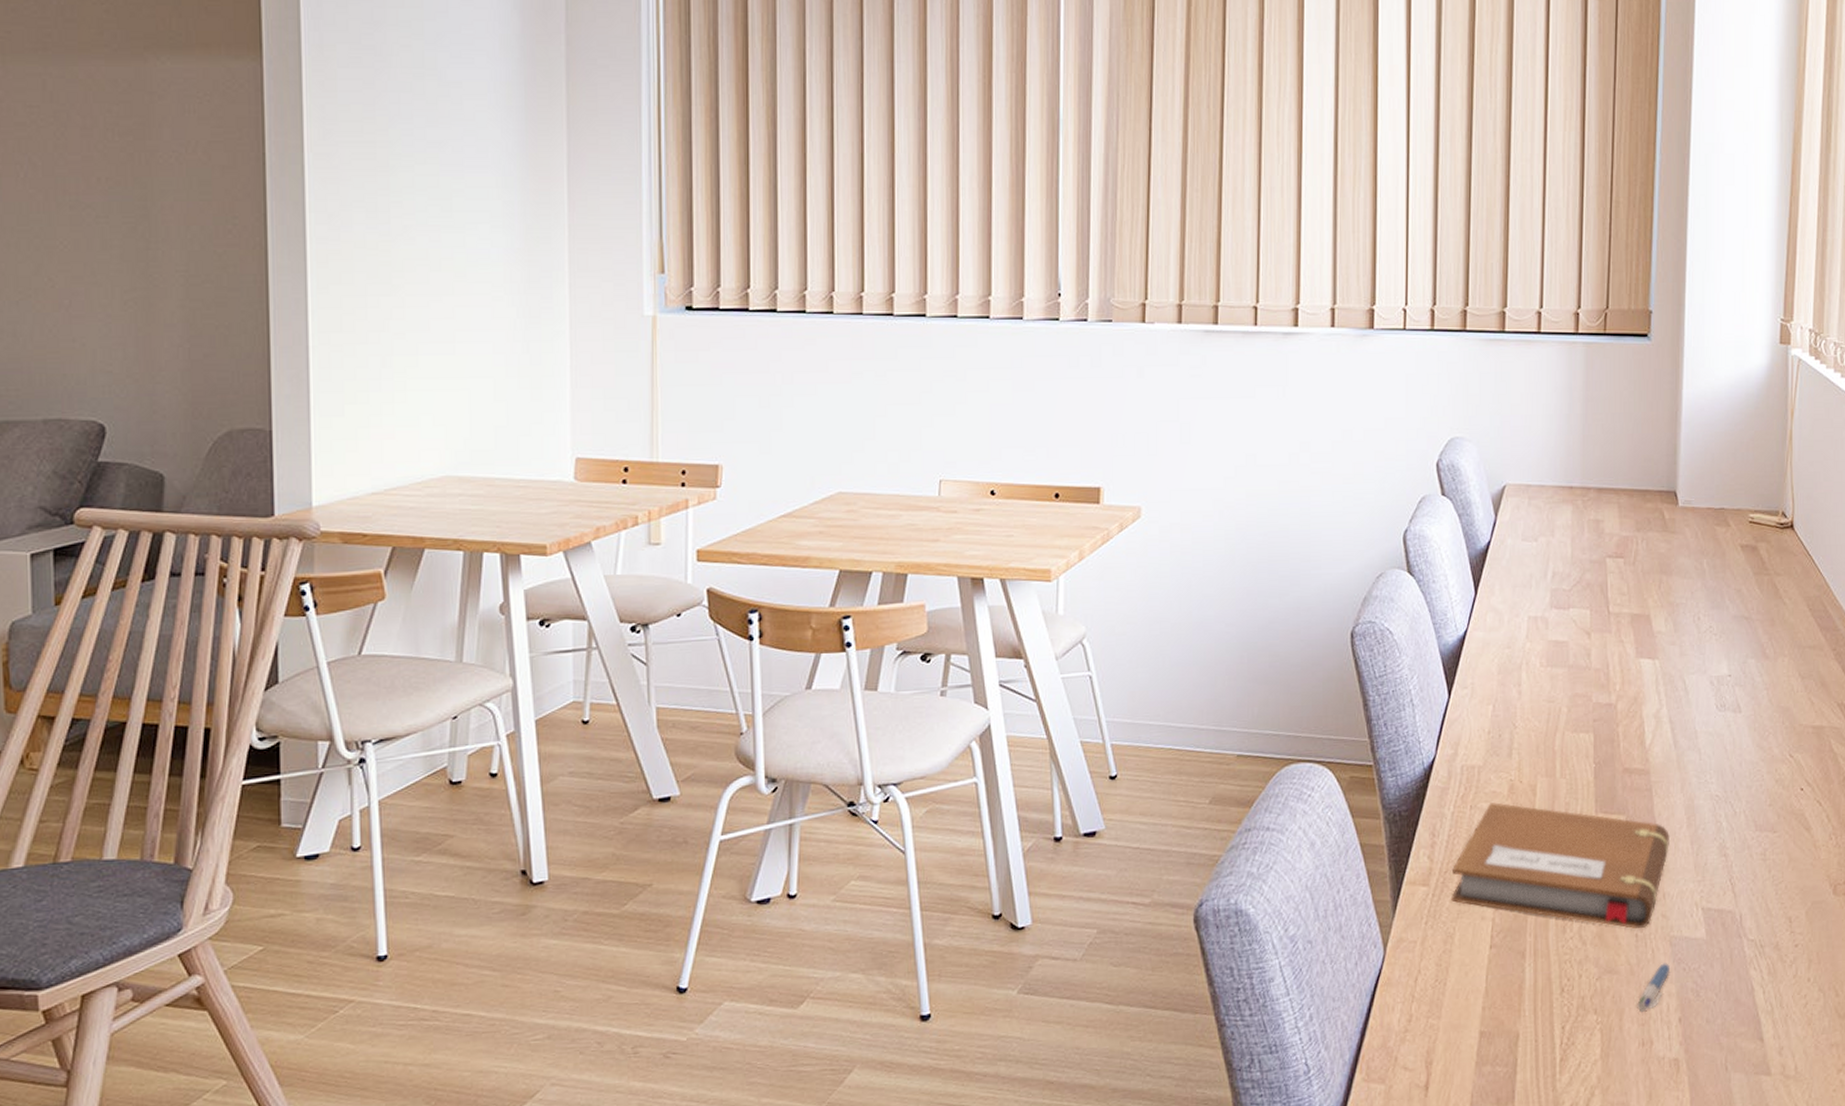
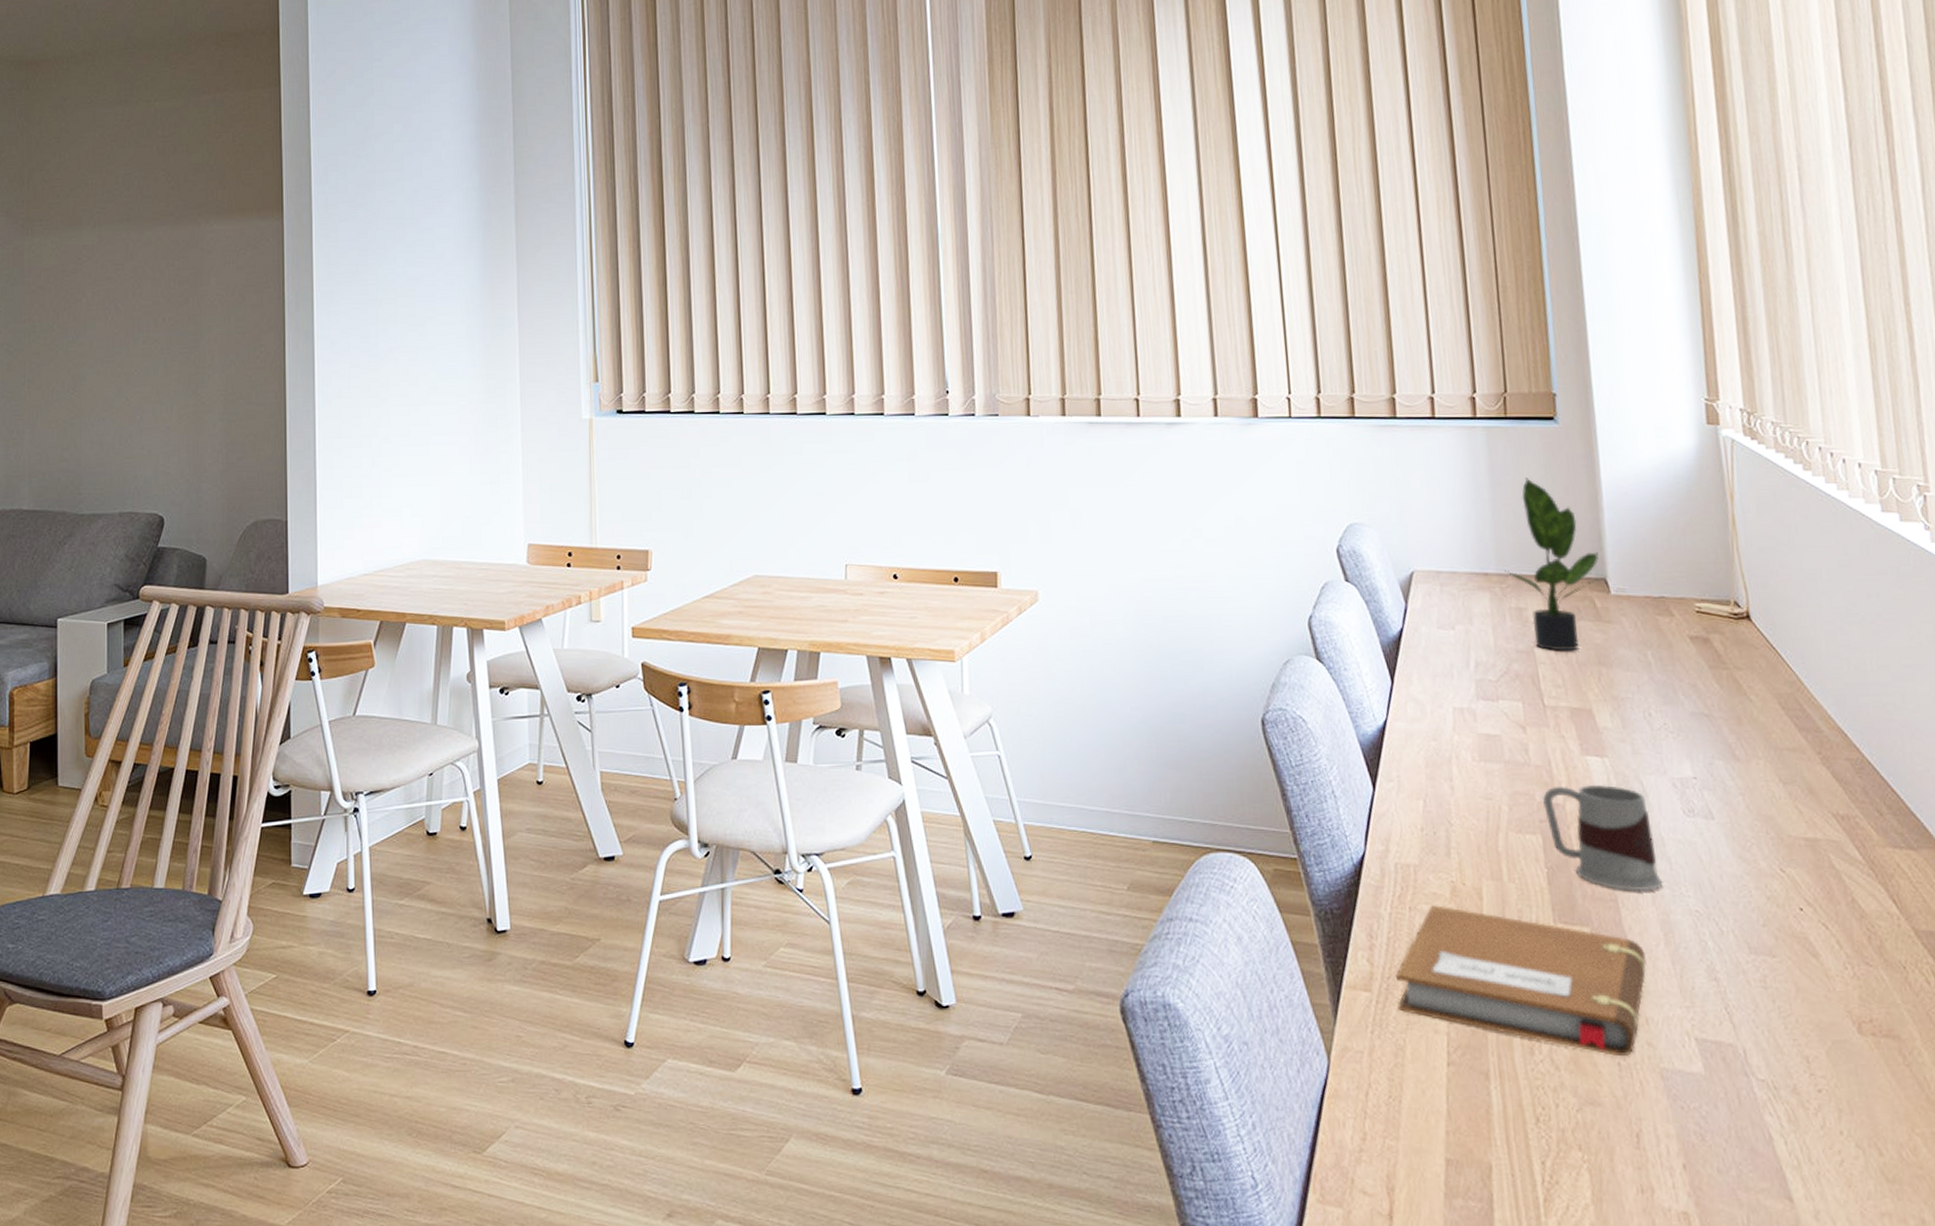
potted plant: none [1588,394,1678,561] -> present [1505,478,1608,651]
mug: none [1597,685,1692,781] -> present [1541,785,1663,892]
pen: present [1636,963,1671,1013] -> none [1628,1098,1666,1155]

